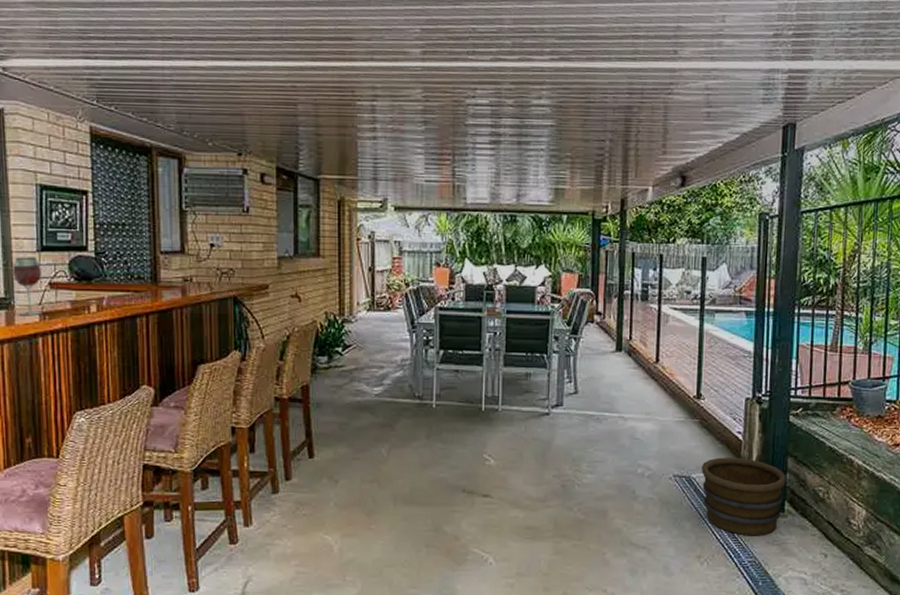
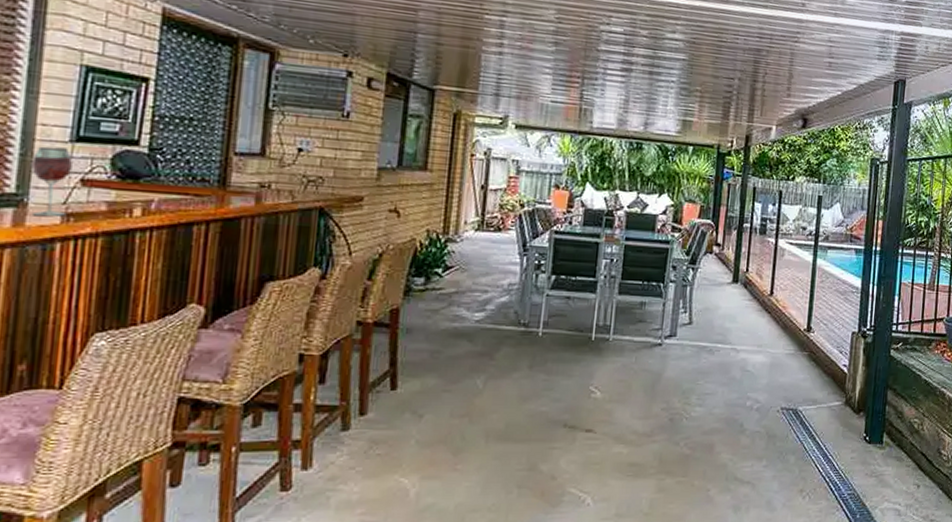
planter pot: present [701,457,786,536] -> none [807,390,886,469]

